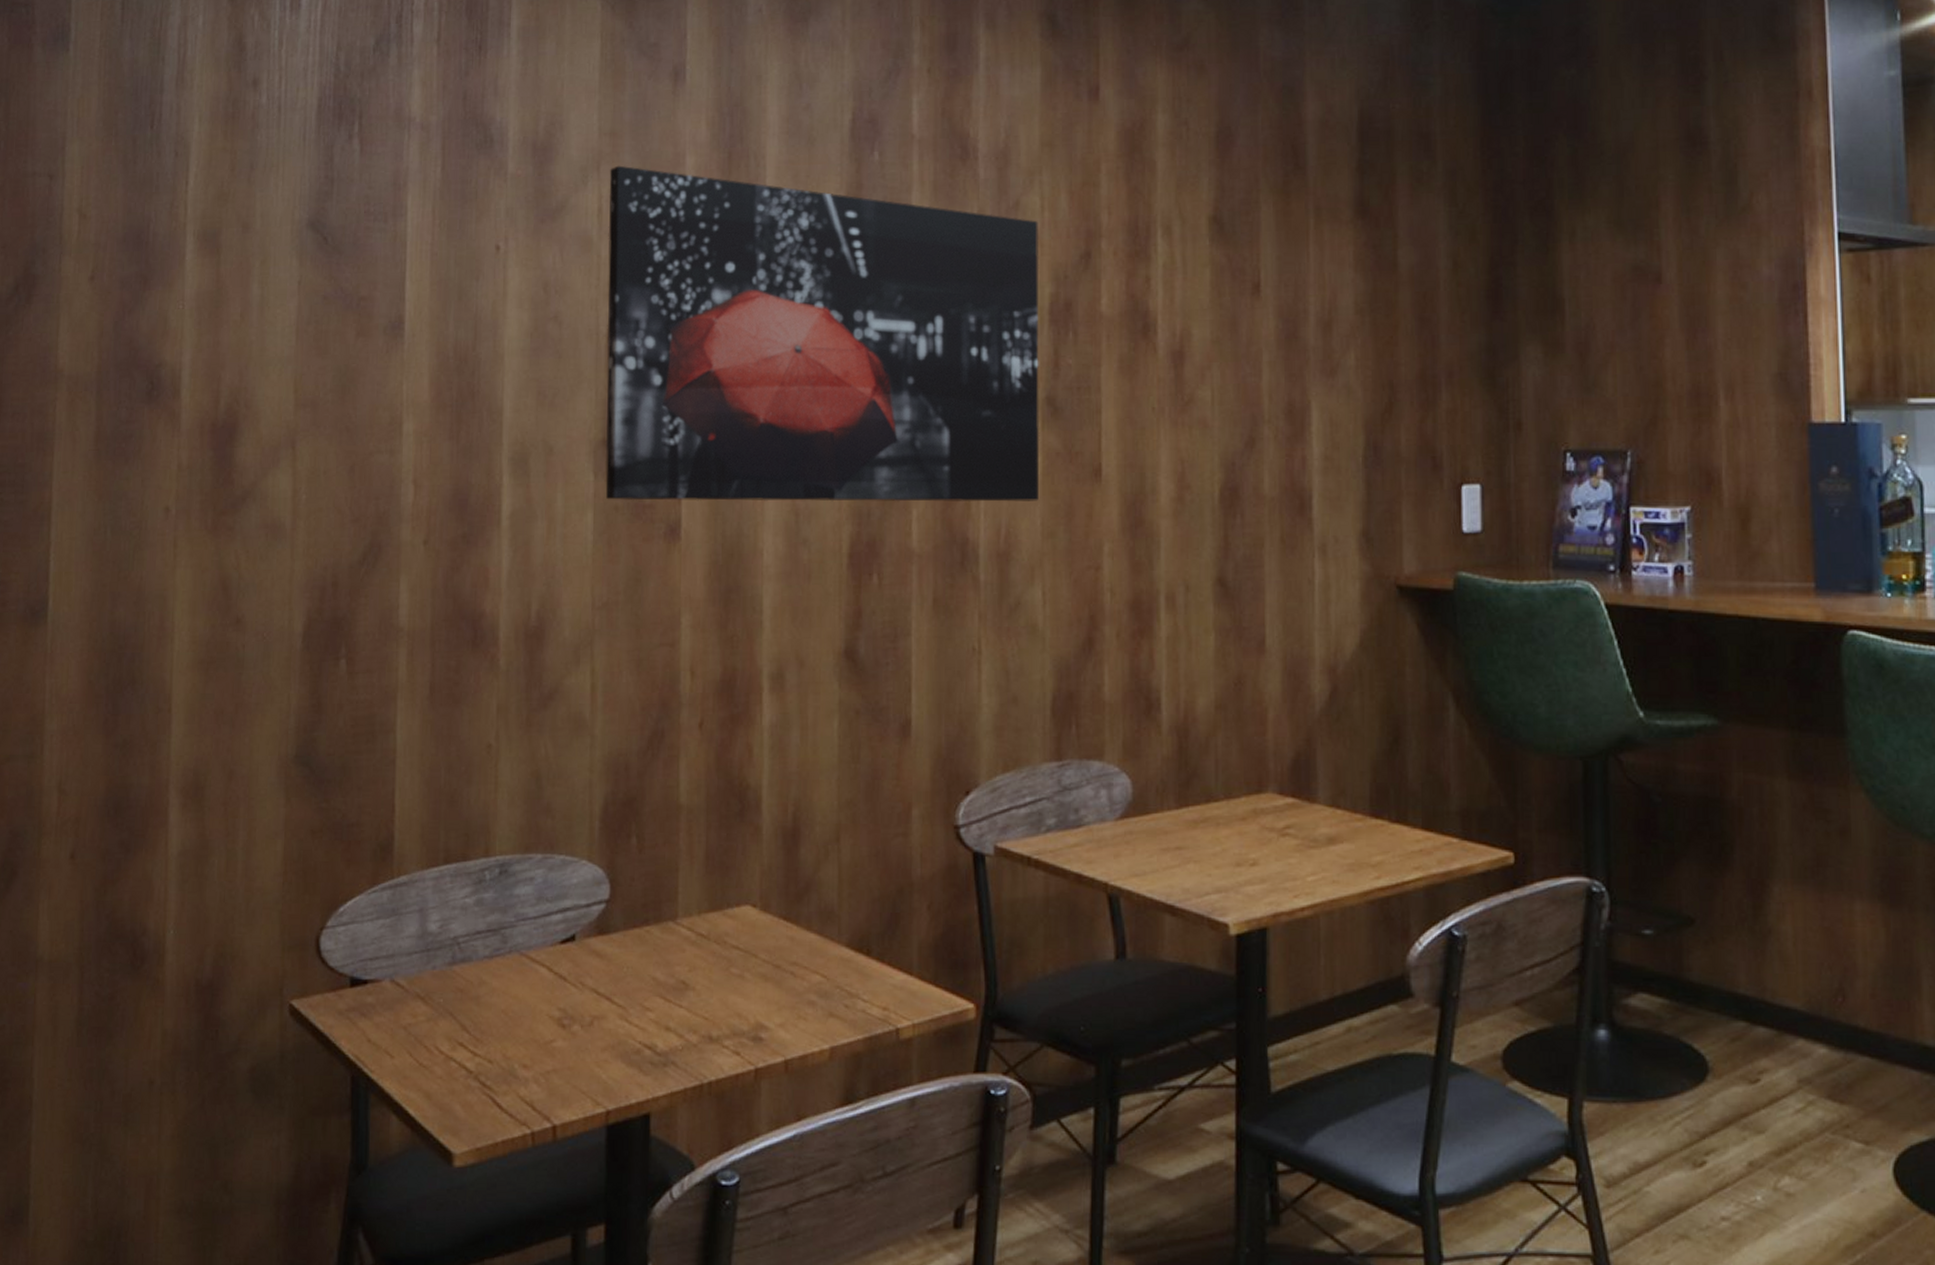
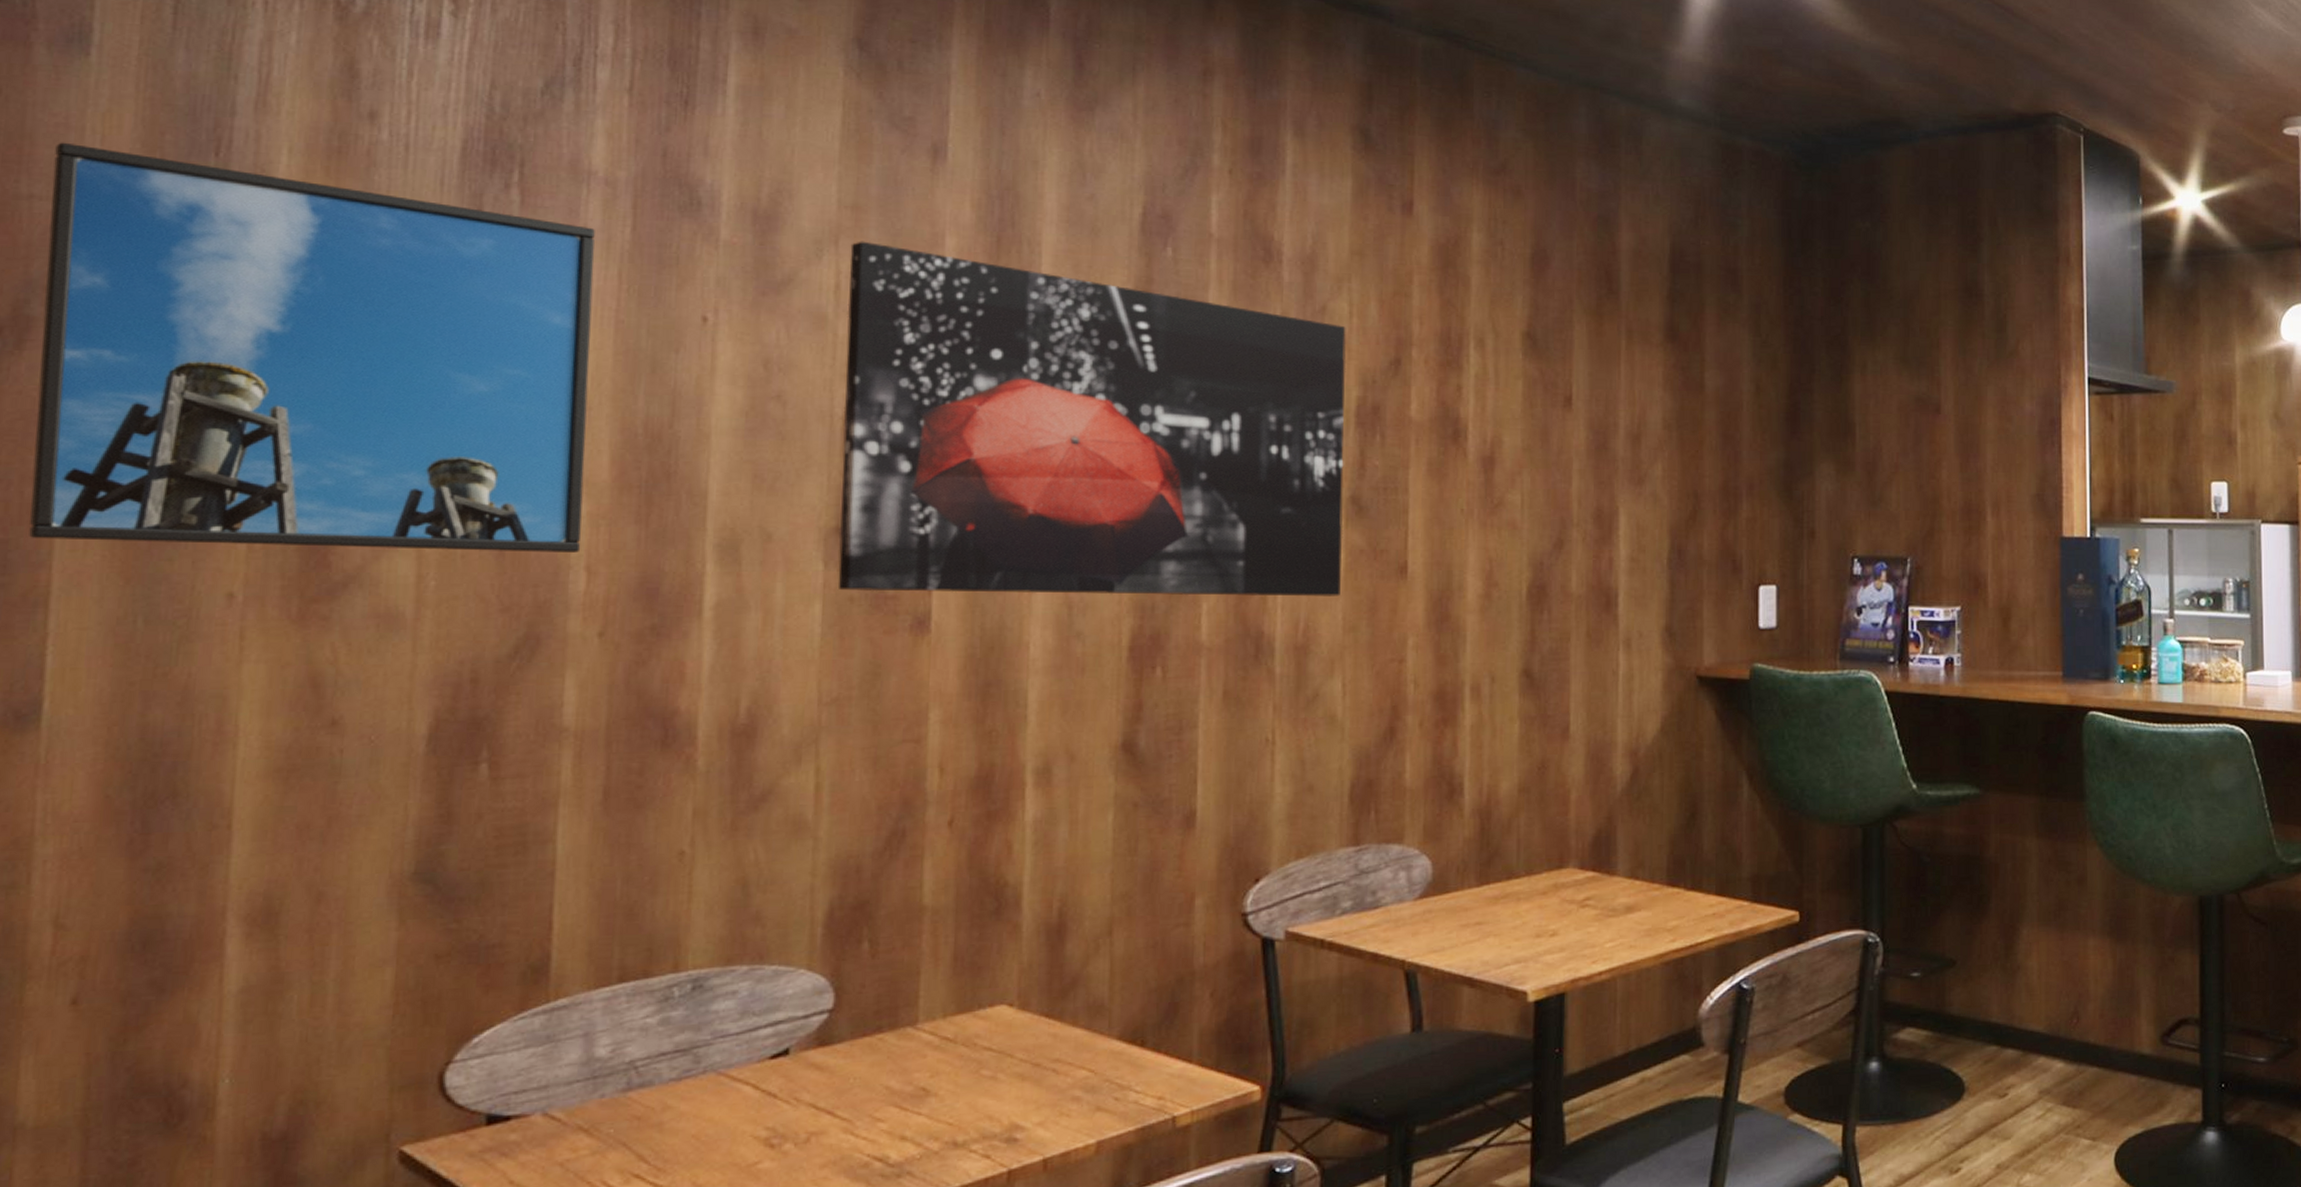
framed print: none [37,126,415,468] -> present [29,142,595,552]

